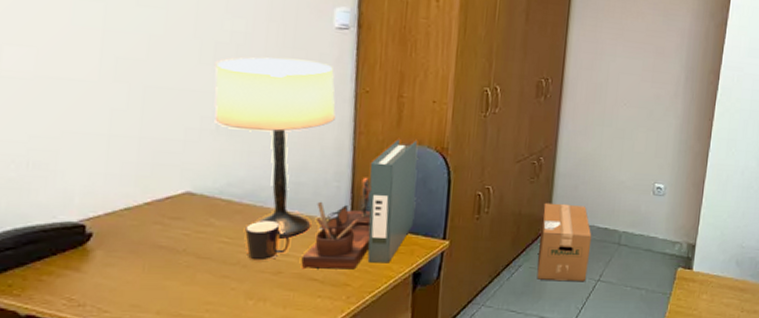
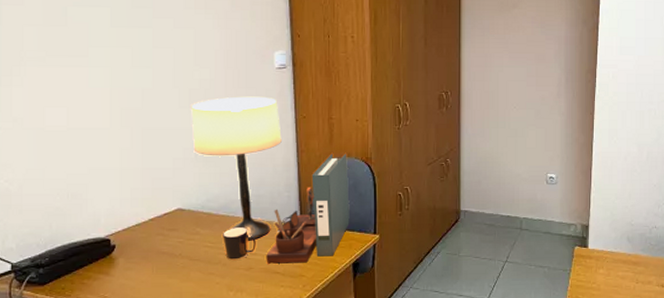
box: present [537,202,592,282] -> none [452,197,497,264]

